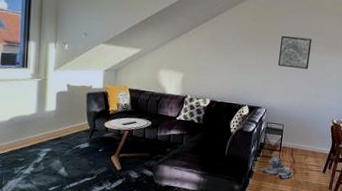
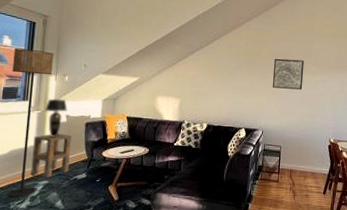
floor lamp: none [10,12,52,163] -> present [8,48,53,198]
side table: none [33,102,73,146] -> present [30,133,71,178]
table lamp: none [45,67,68,106] -> present [45,98,67,138]
plush toy: present [260,156,293,179] -> none [259,178,293,202]

